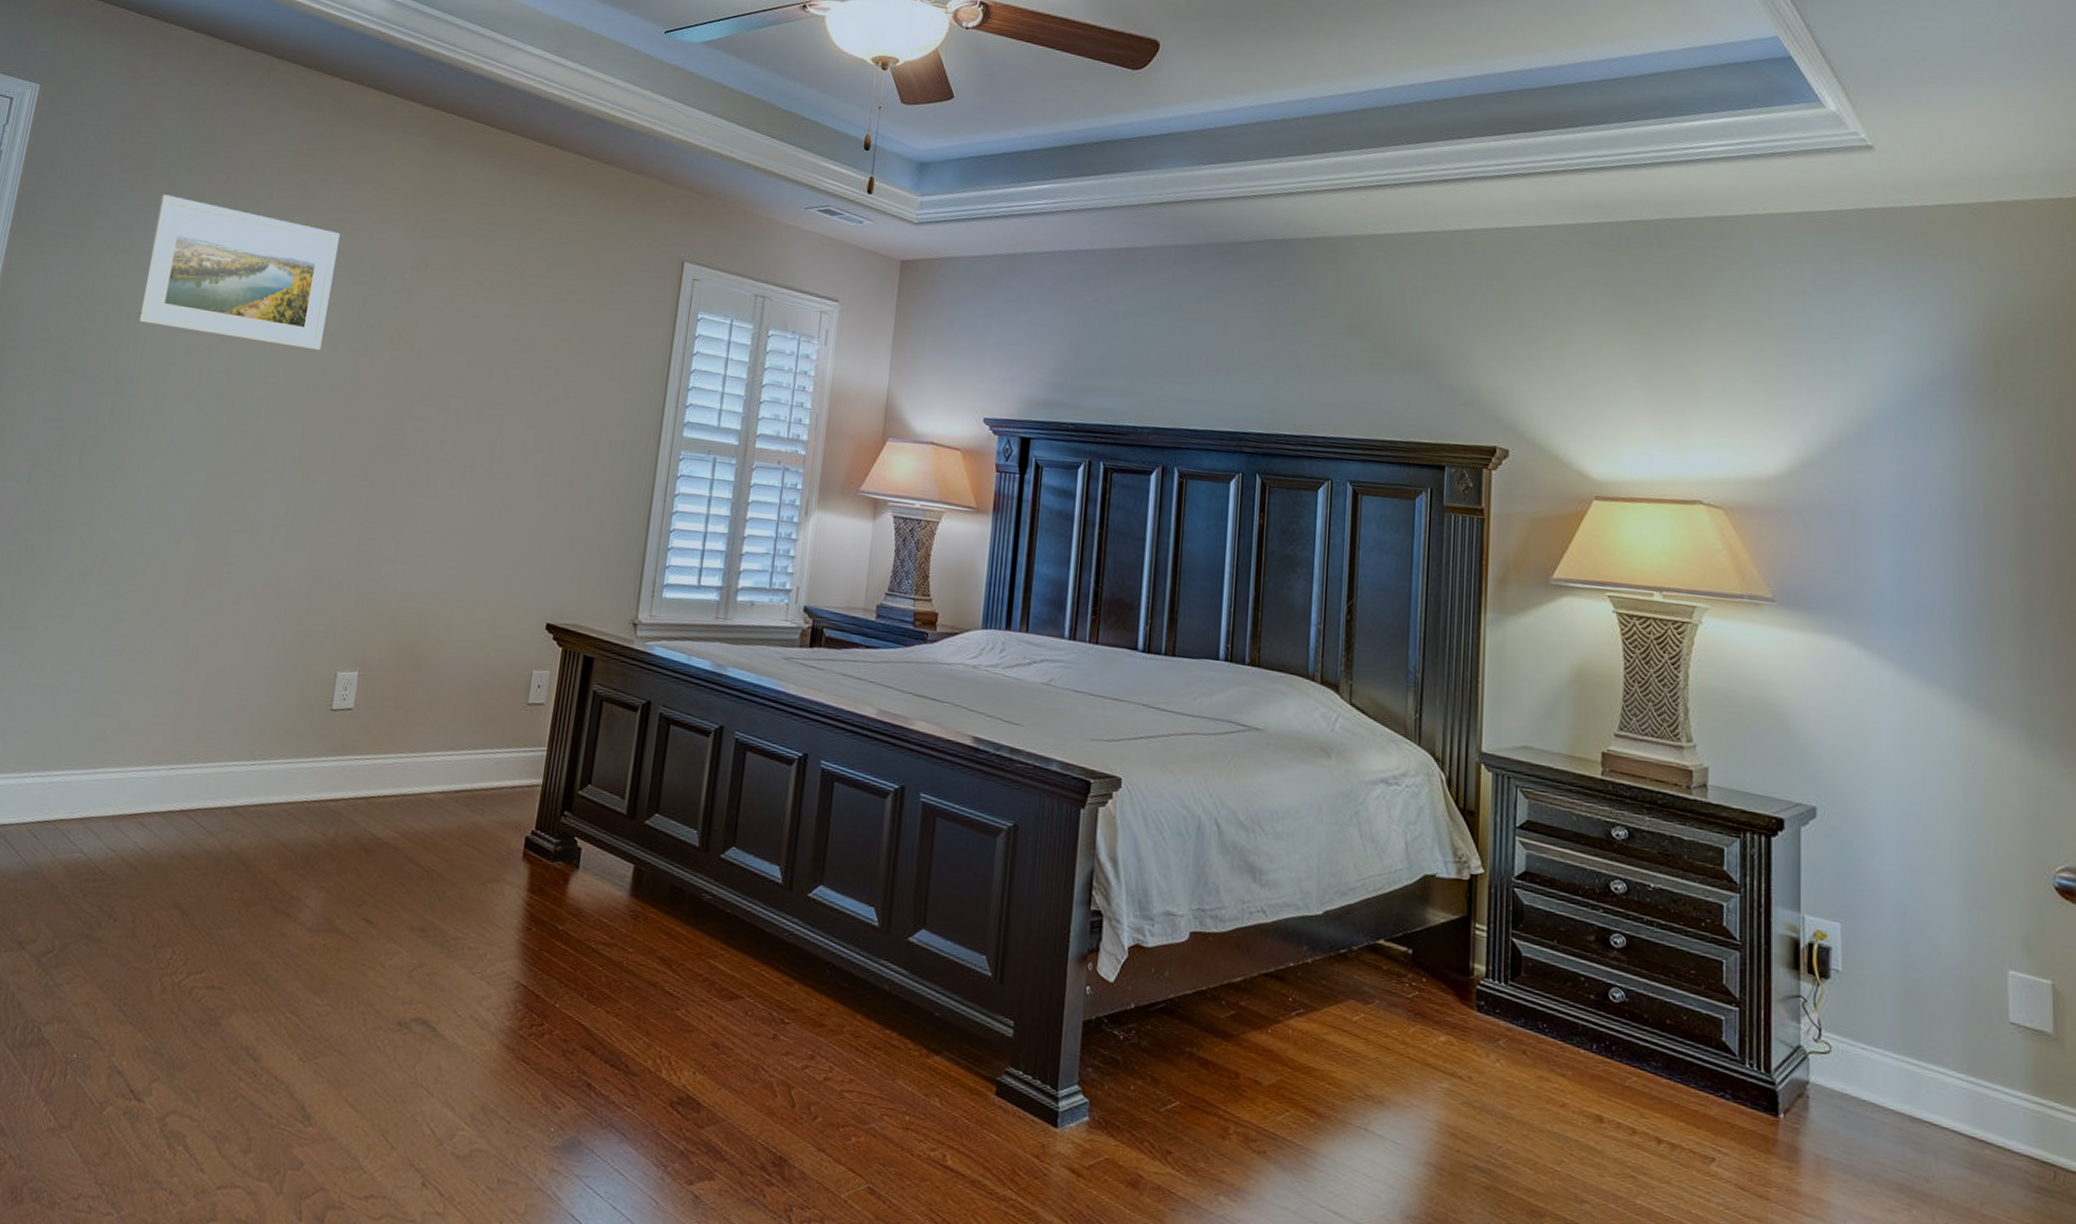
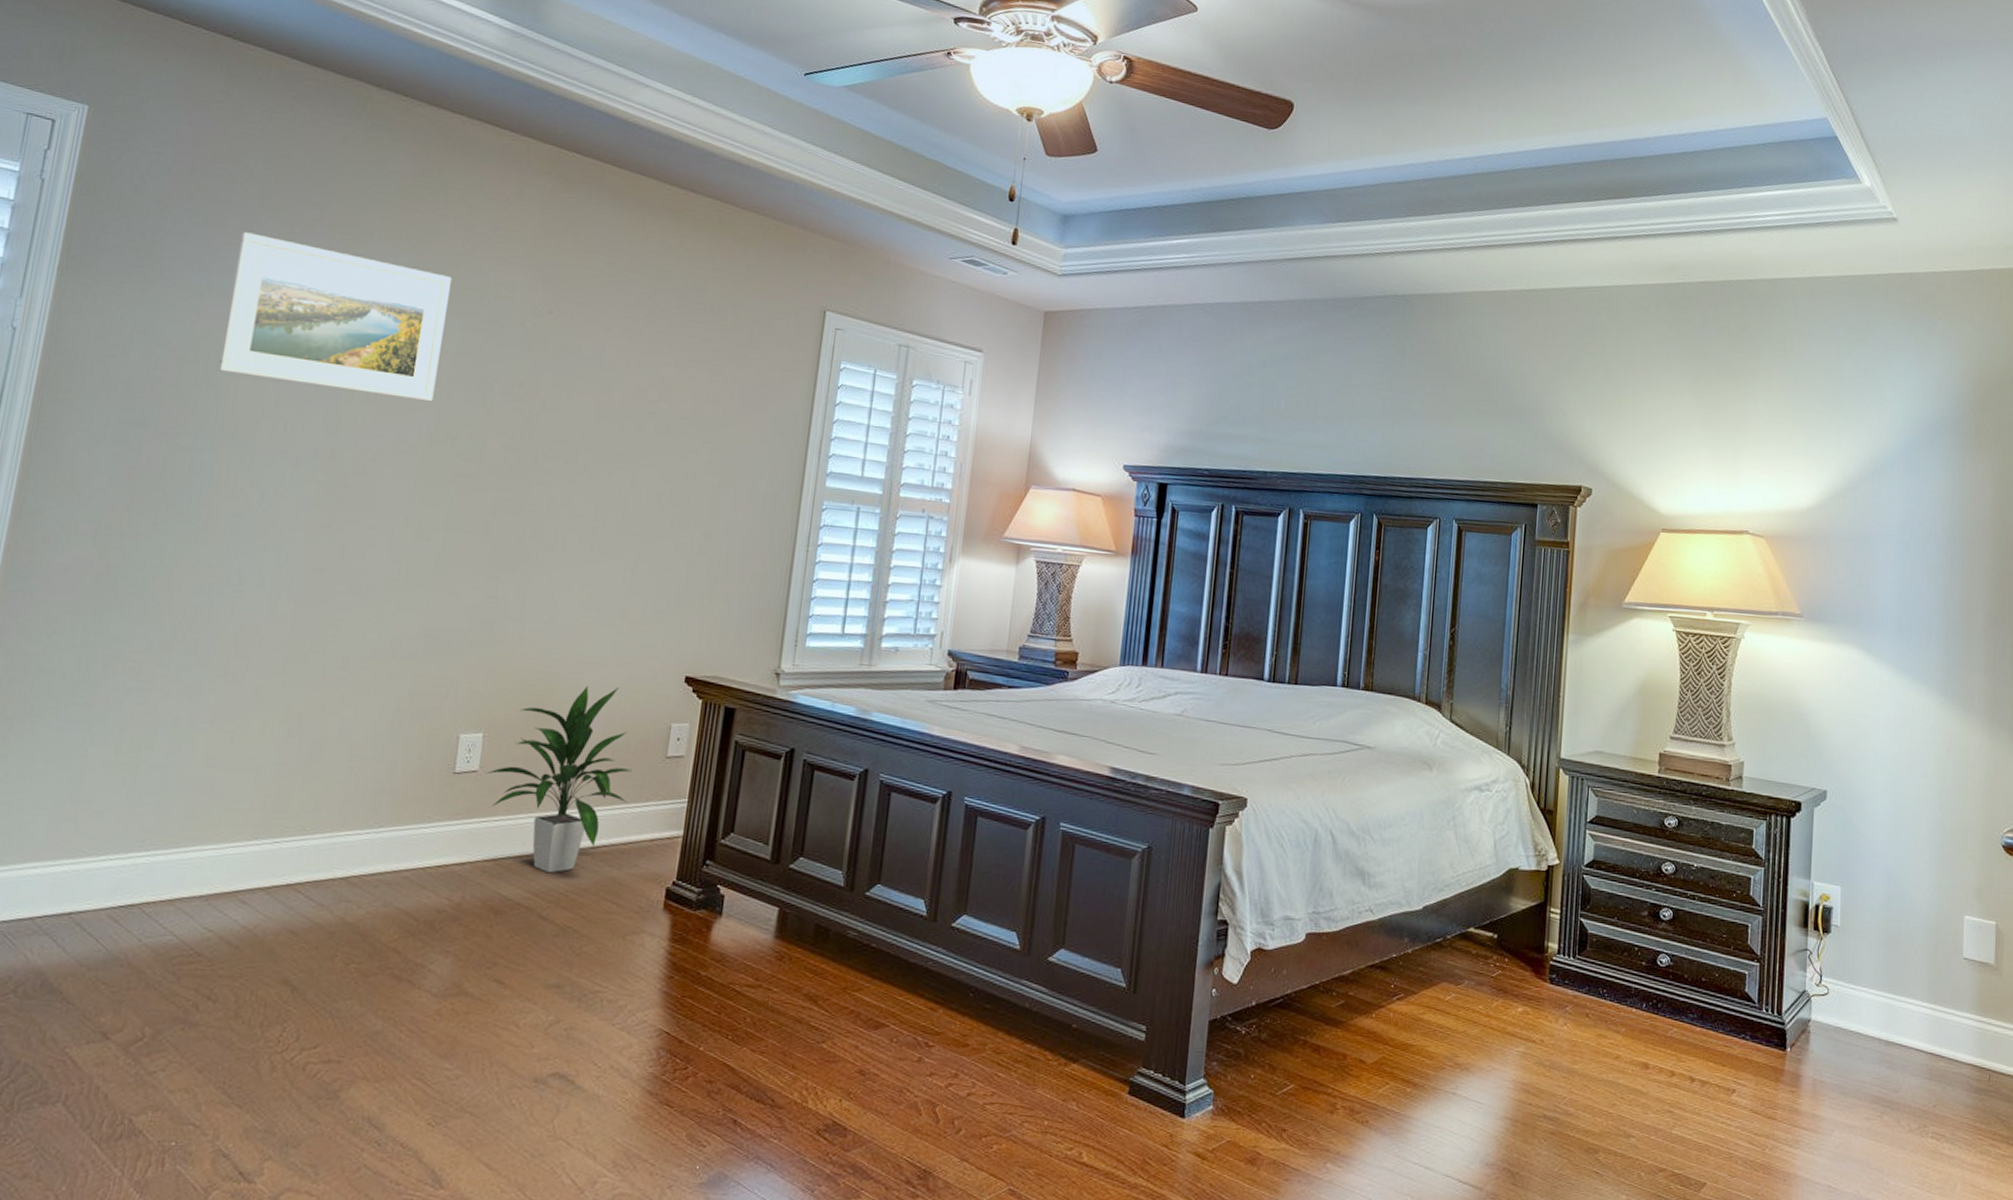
indoor plant: none [358,628,495,814] -> present [484,685,632,873]

